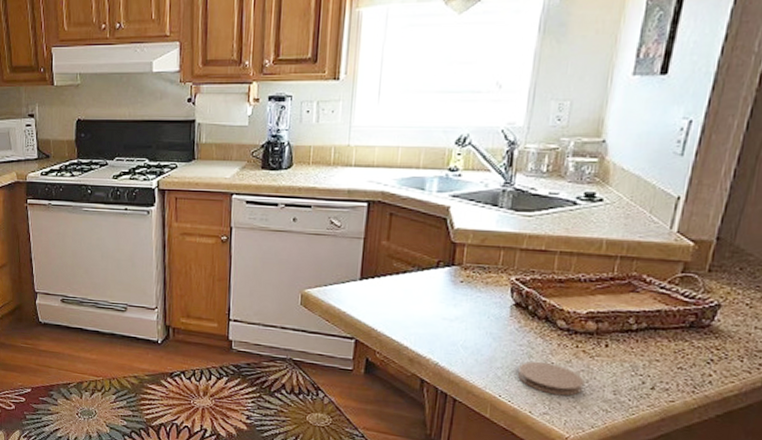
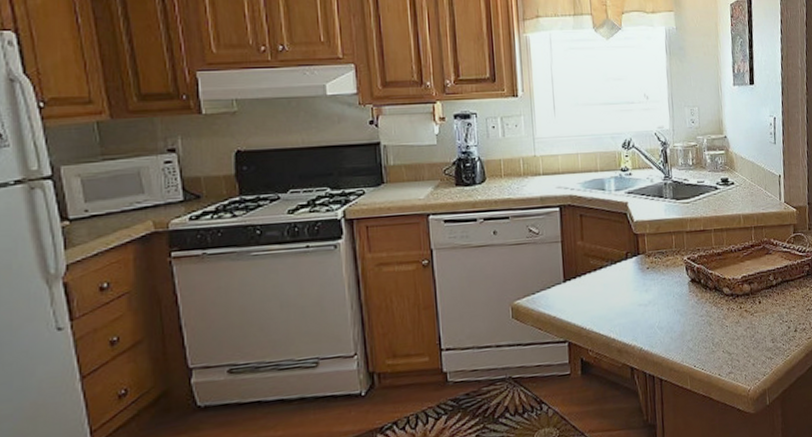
coaster: present [518,361,585,396] -> none [704,326,752,354]

